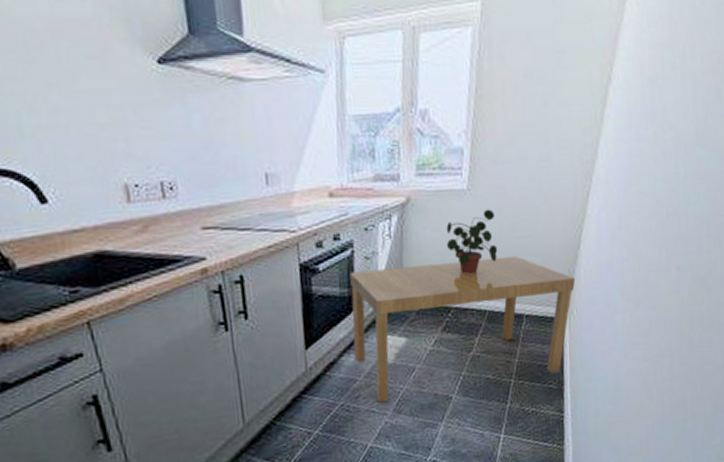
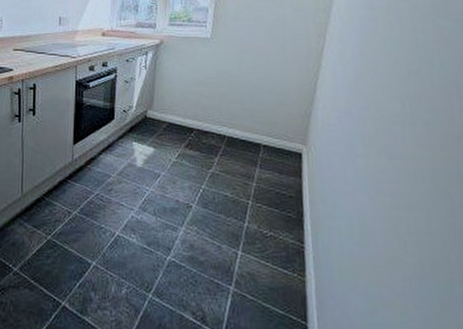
dining table: present [349,255,576,403] -> none [110,91,313,204]
potted plant: present [446,209,498,274] -> none [192,54,237,103]

